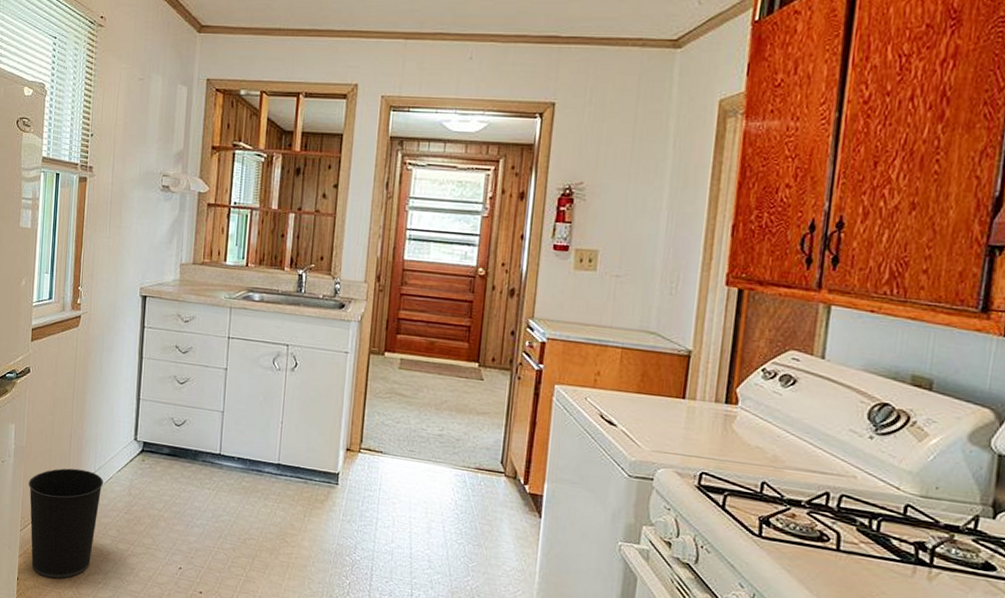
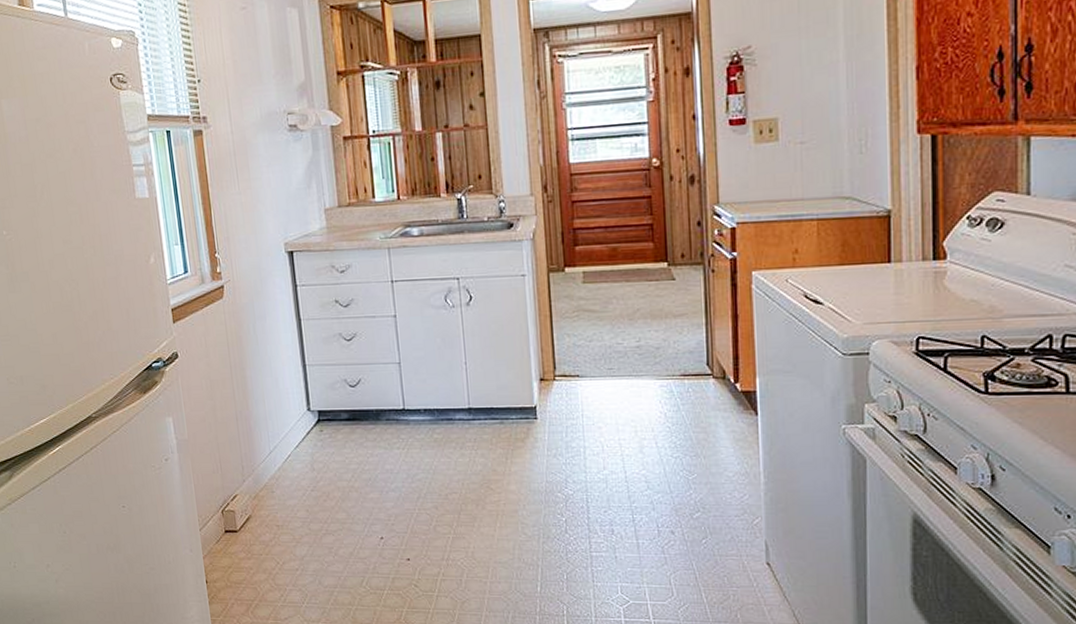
wastebasket: present [28,468,104,579] -> none [199,452,283,574]

